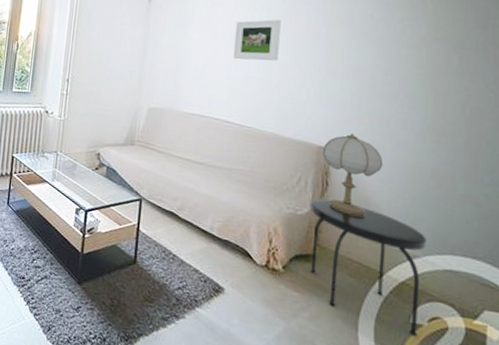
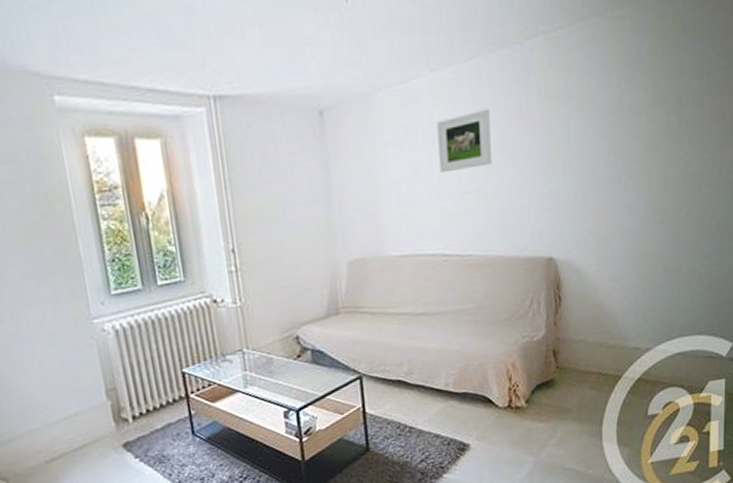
side table: present [309,198,426,336] -> none [545,313,657,427]
table lamp: present [322,133,383,216] -> none [551,234,613,325]

